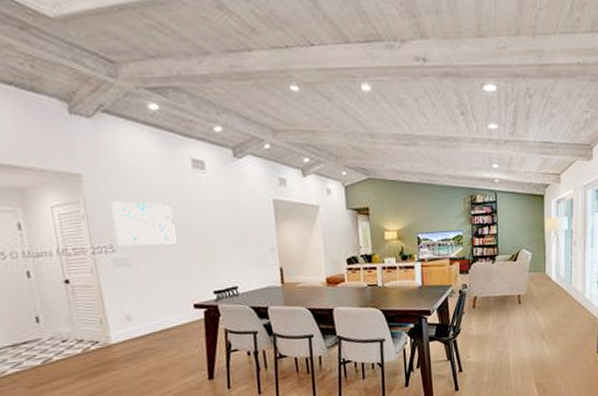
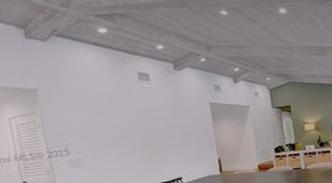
wall art: present [111,201,177,246] -> none [66,110,126,149]

